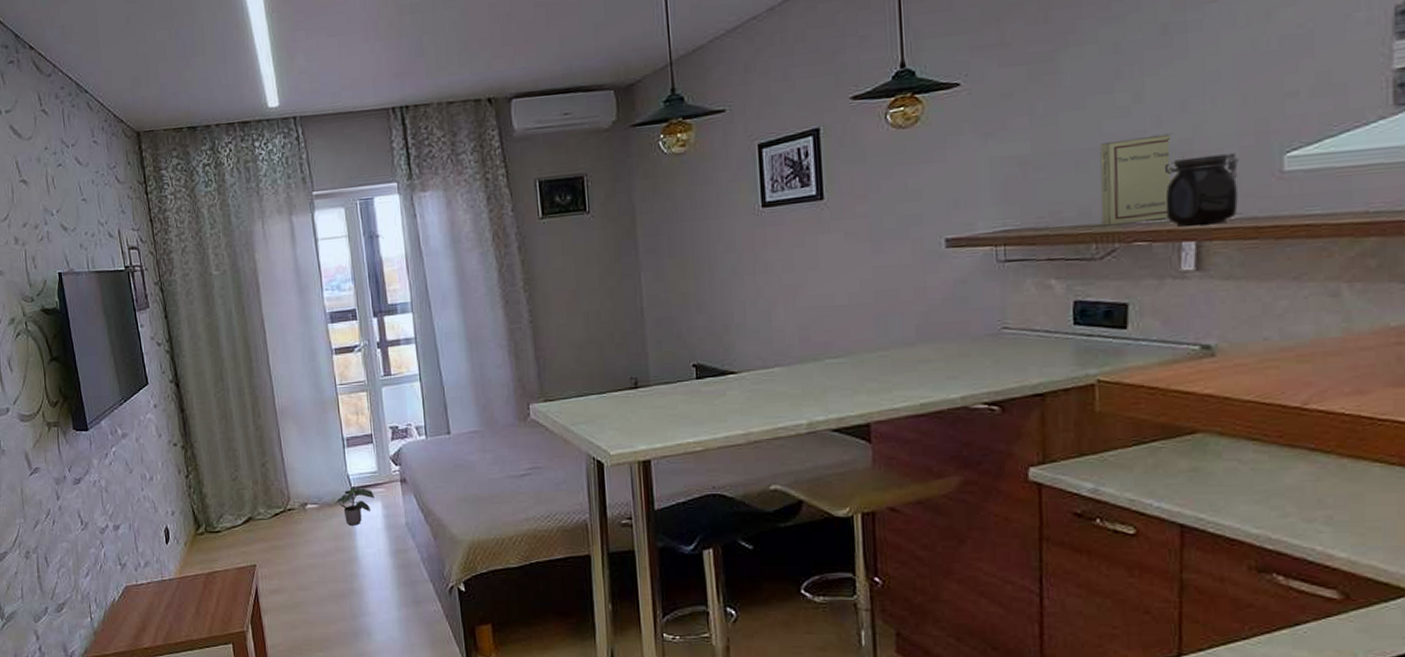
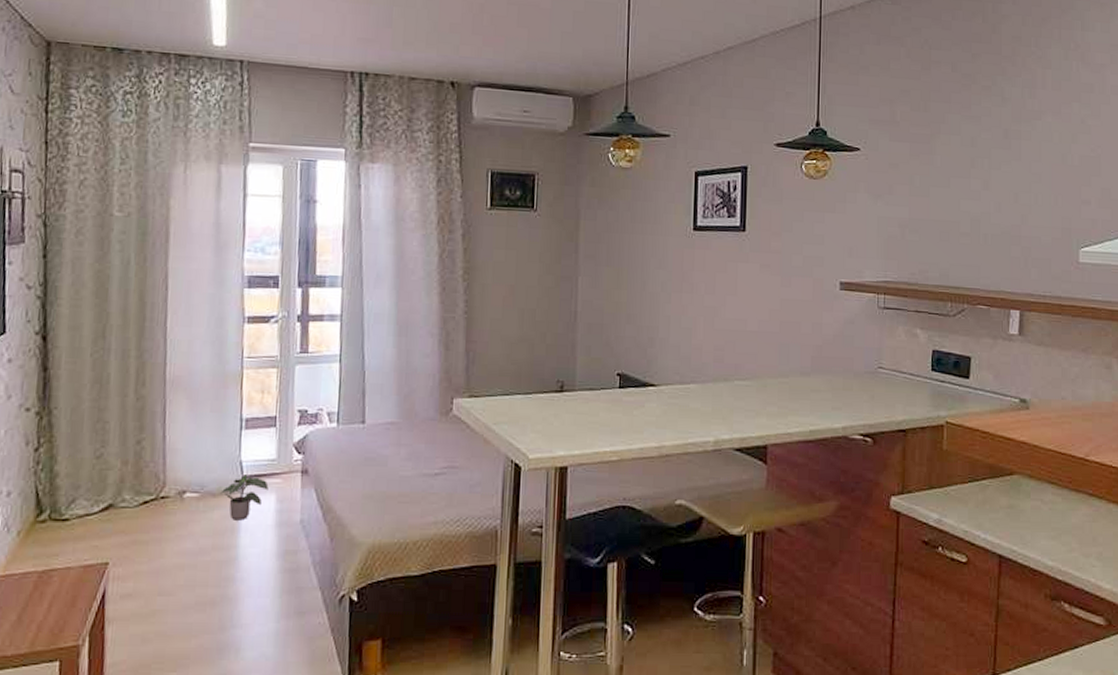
book: present [1099,133,1184,226] -> none [956,218,1015,290]
jar: present [1164,153,1240,227] -> none [1001,240,1051,298]

